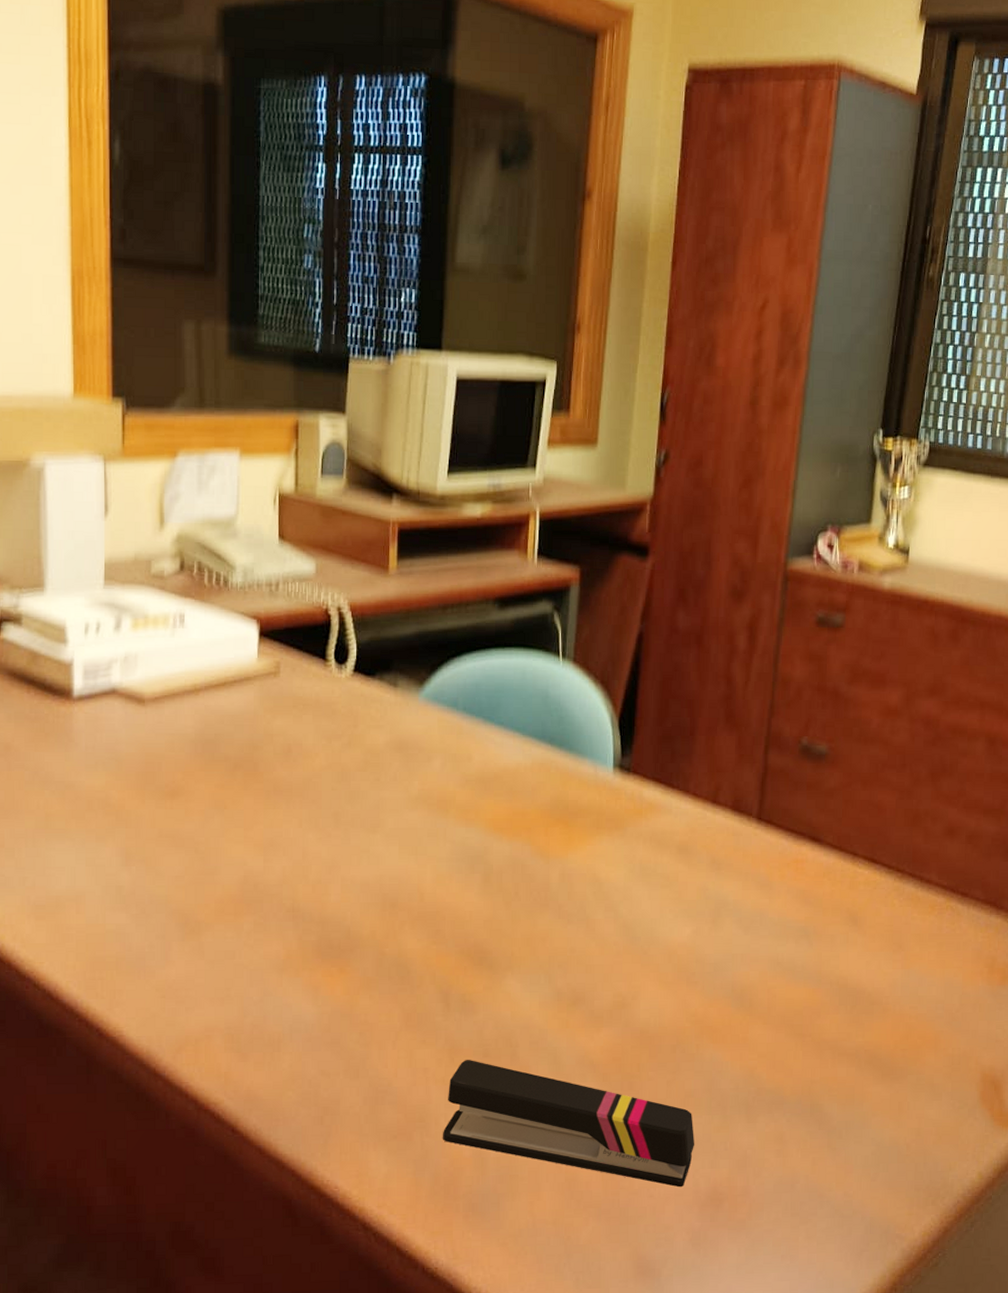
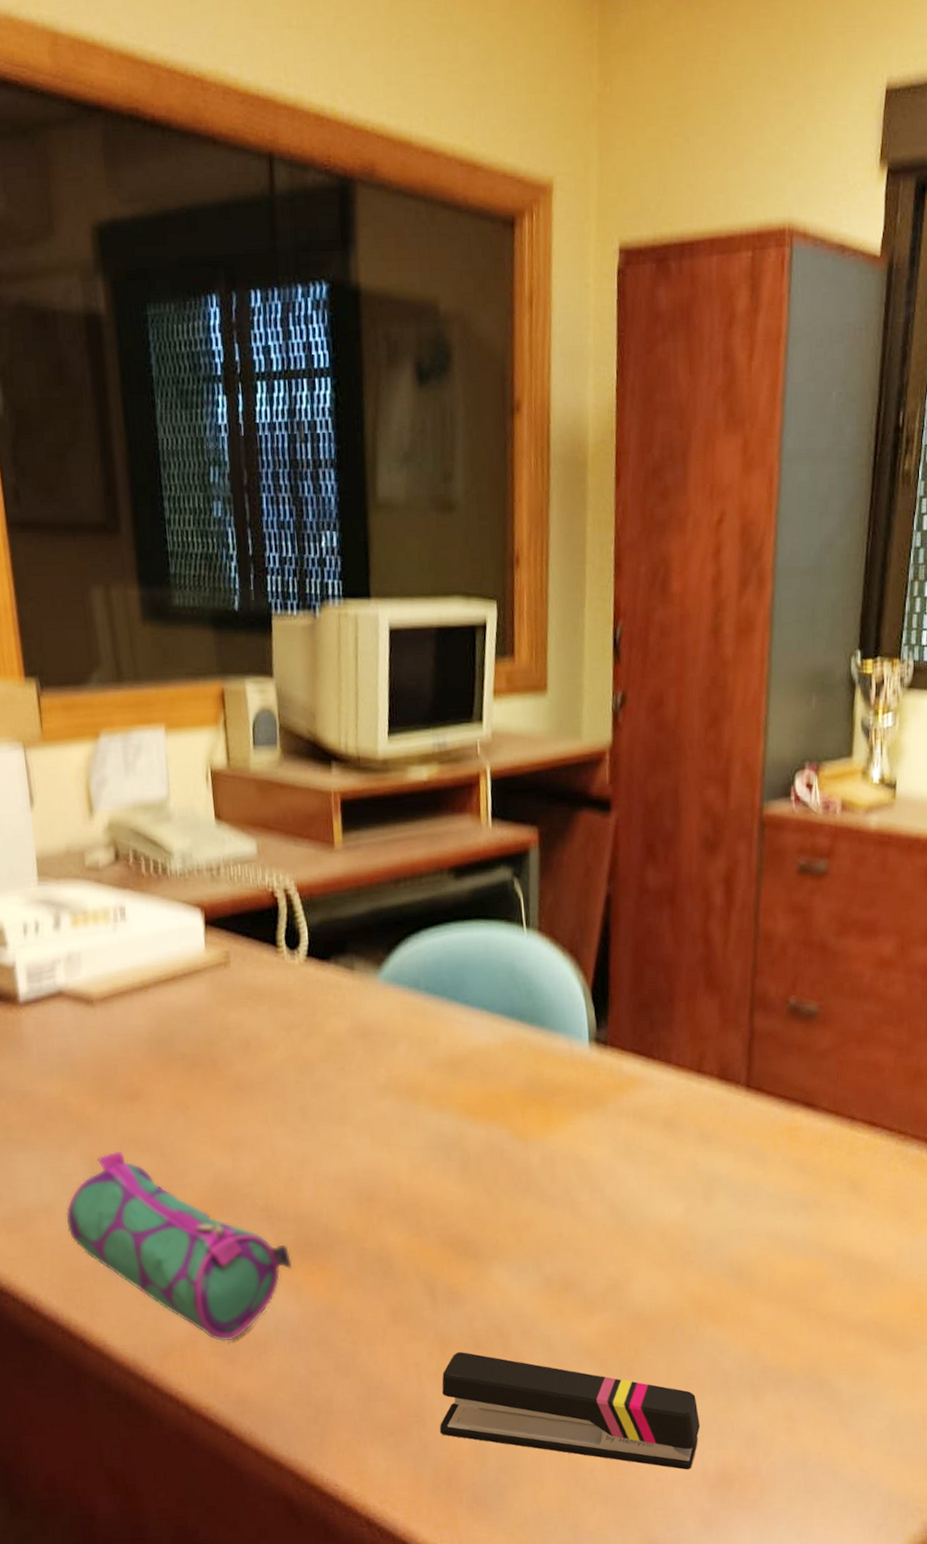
pencil case: none [96,845,313,1038] -> present [65,1150,292,1342]

